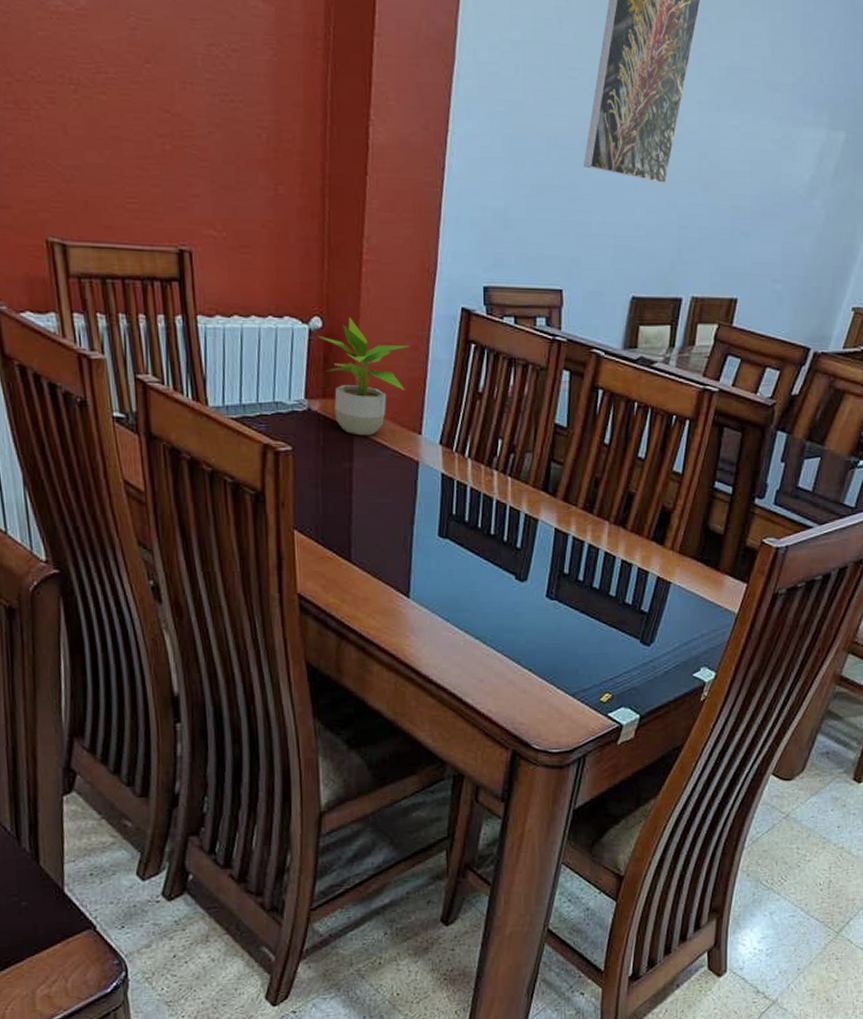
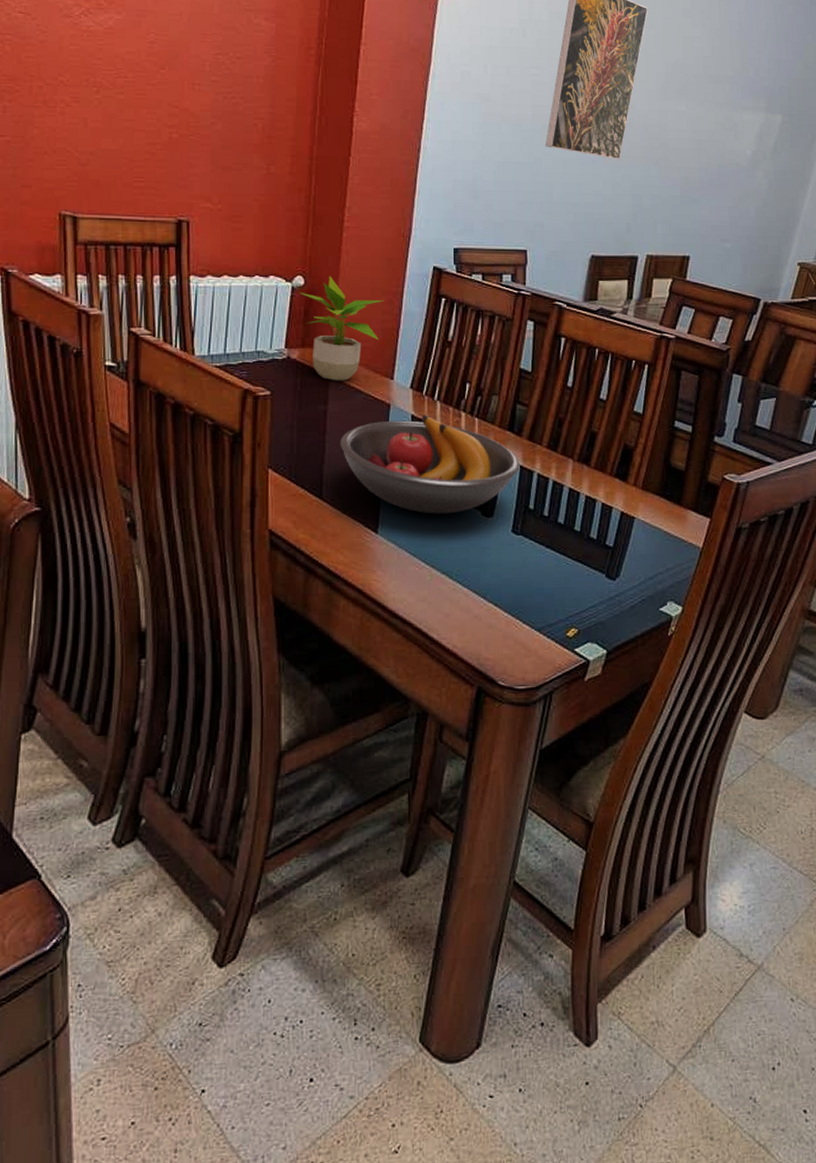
fruit bowl: none [367,473,554,579] -> present [340,415,520,514]

